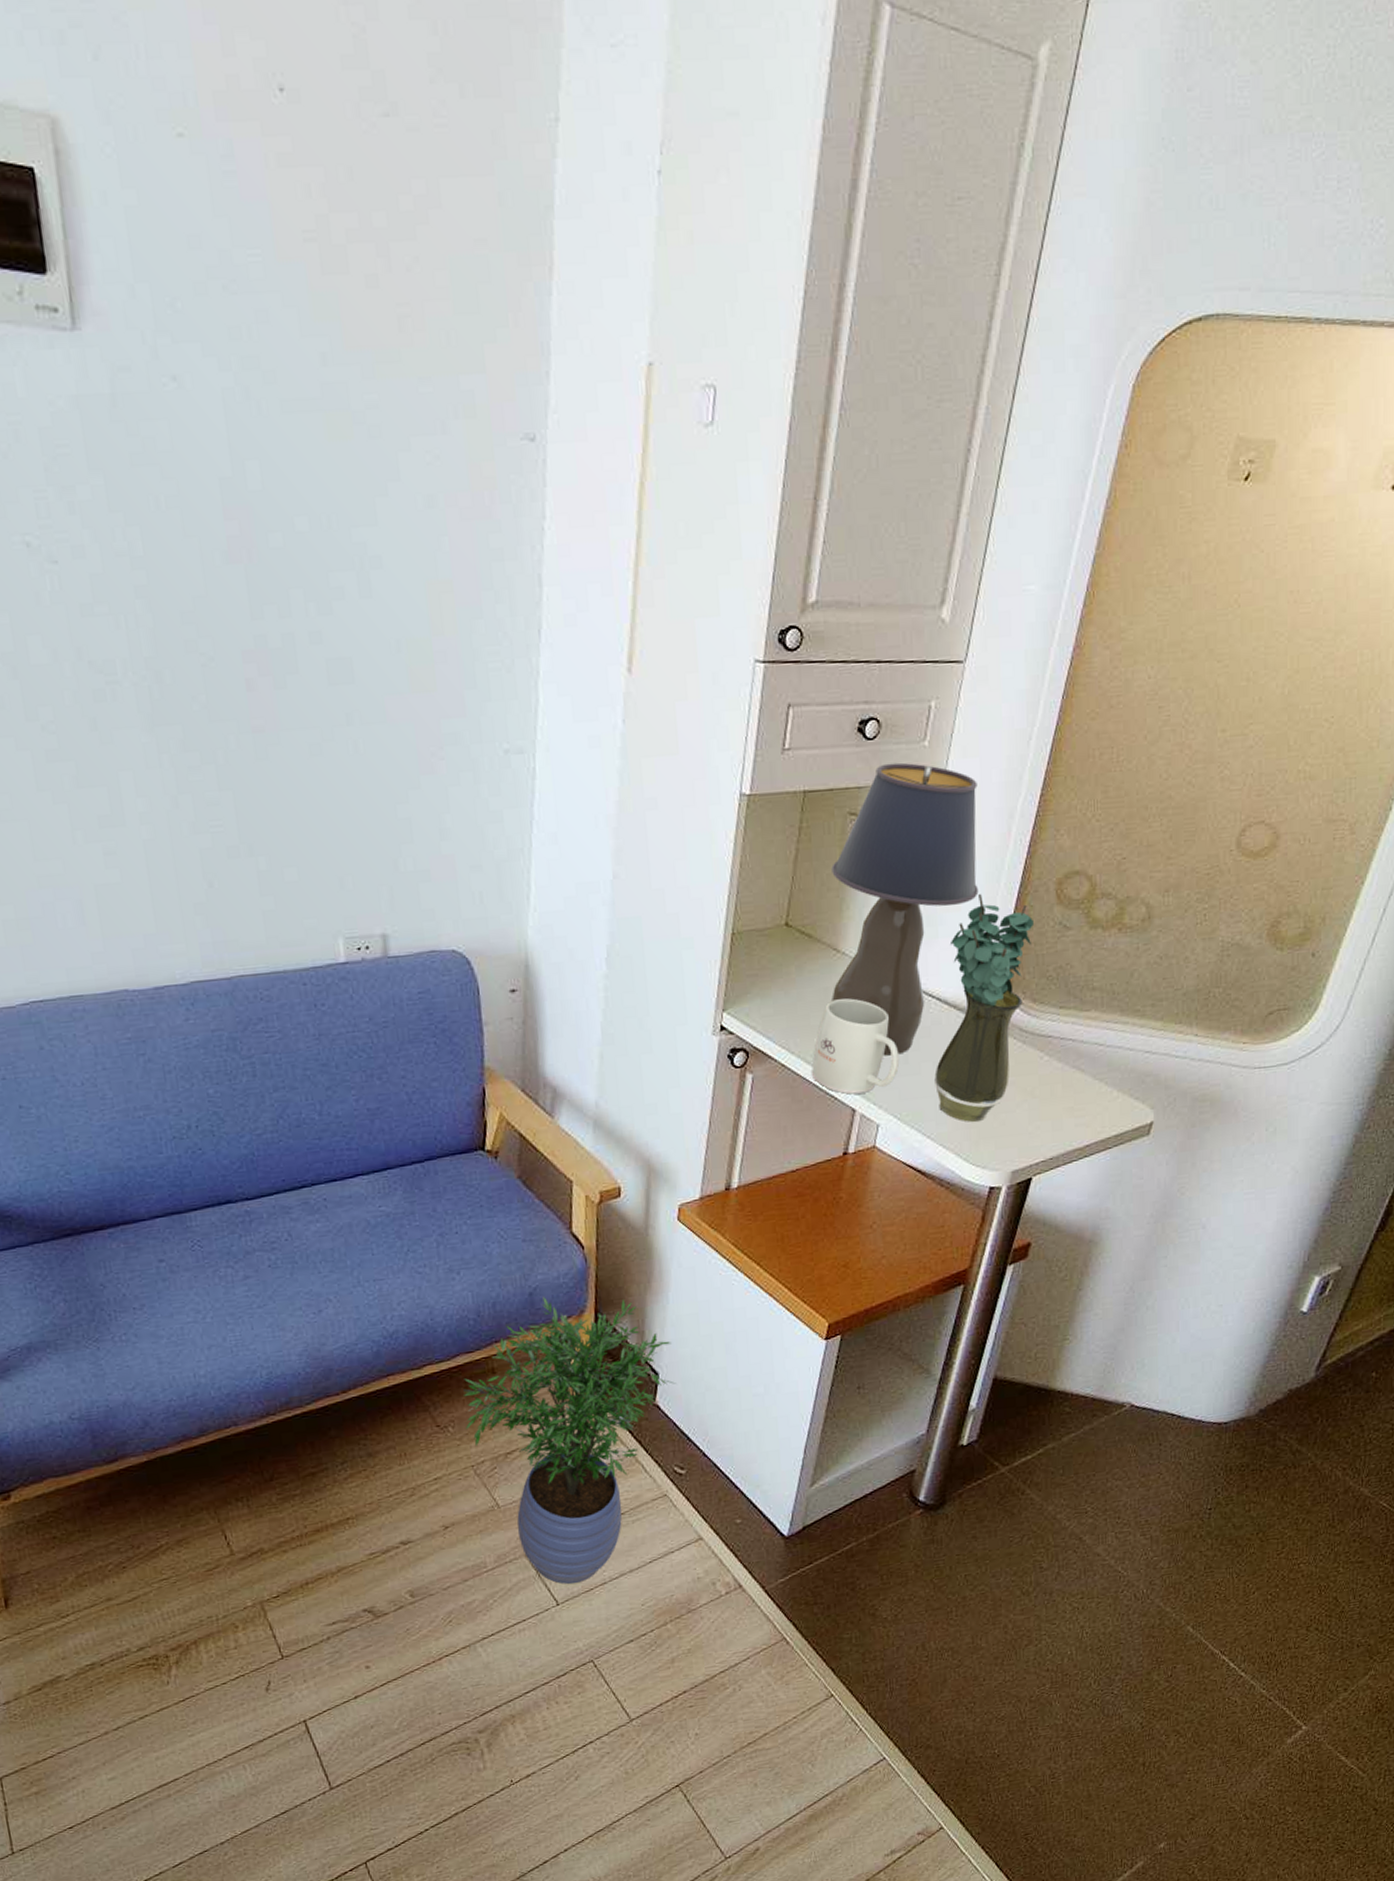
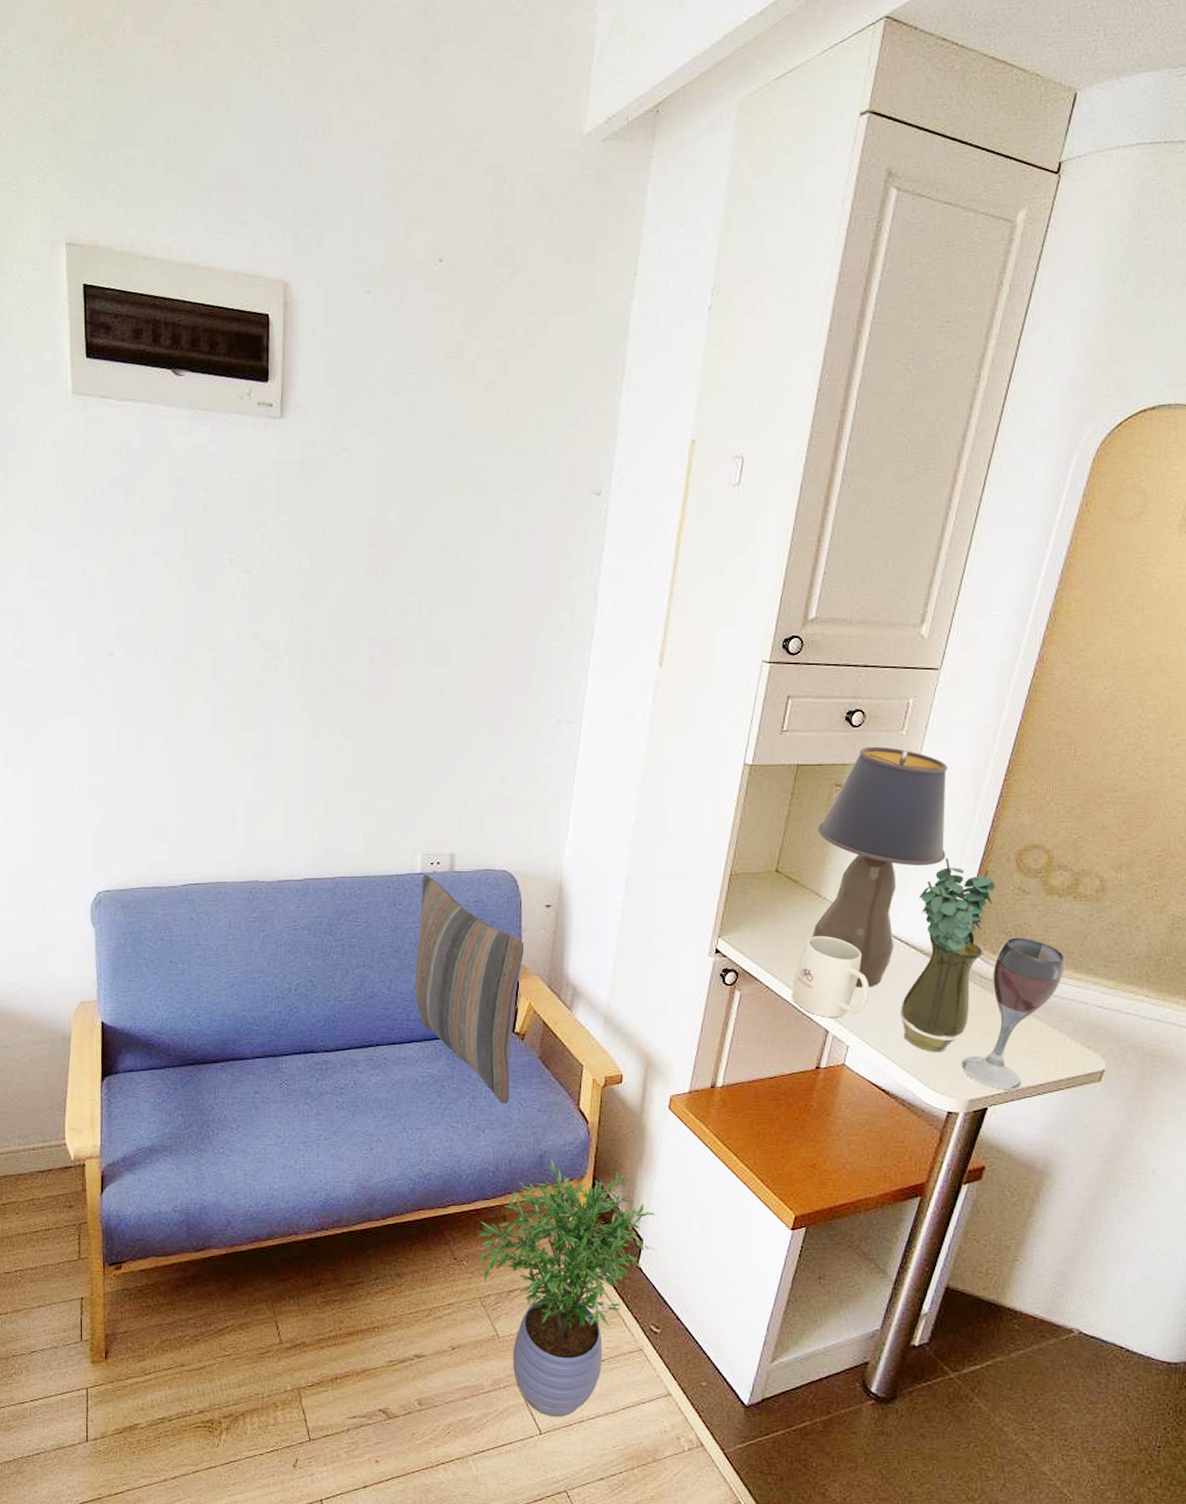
pillow: none [347,963,488,1238] -> present [414,874,524,1104]
cup: none [1003,980,1112,1156] -> present [961,937,1066,1090]

